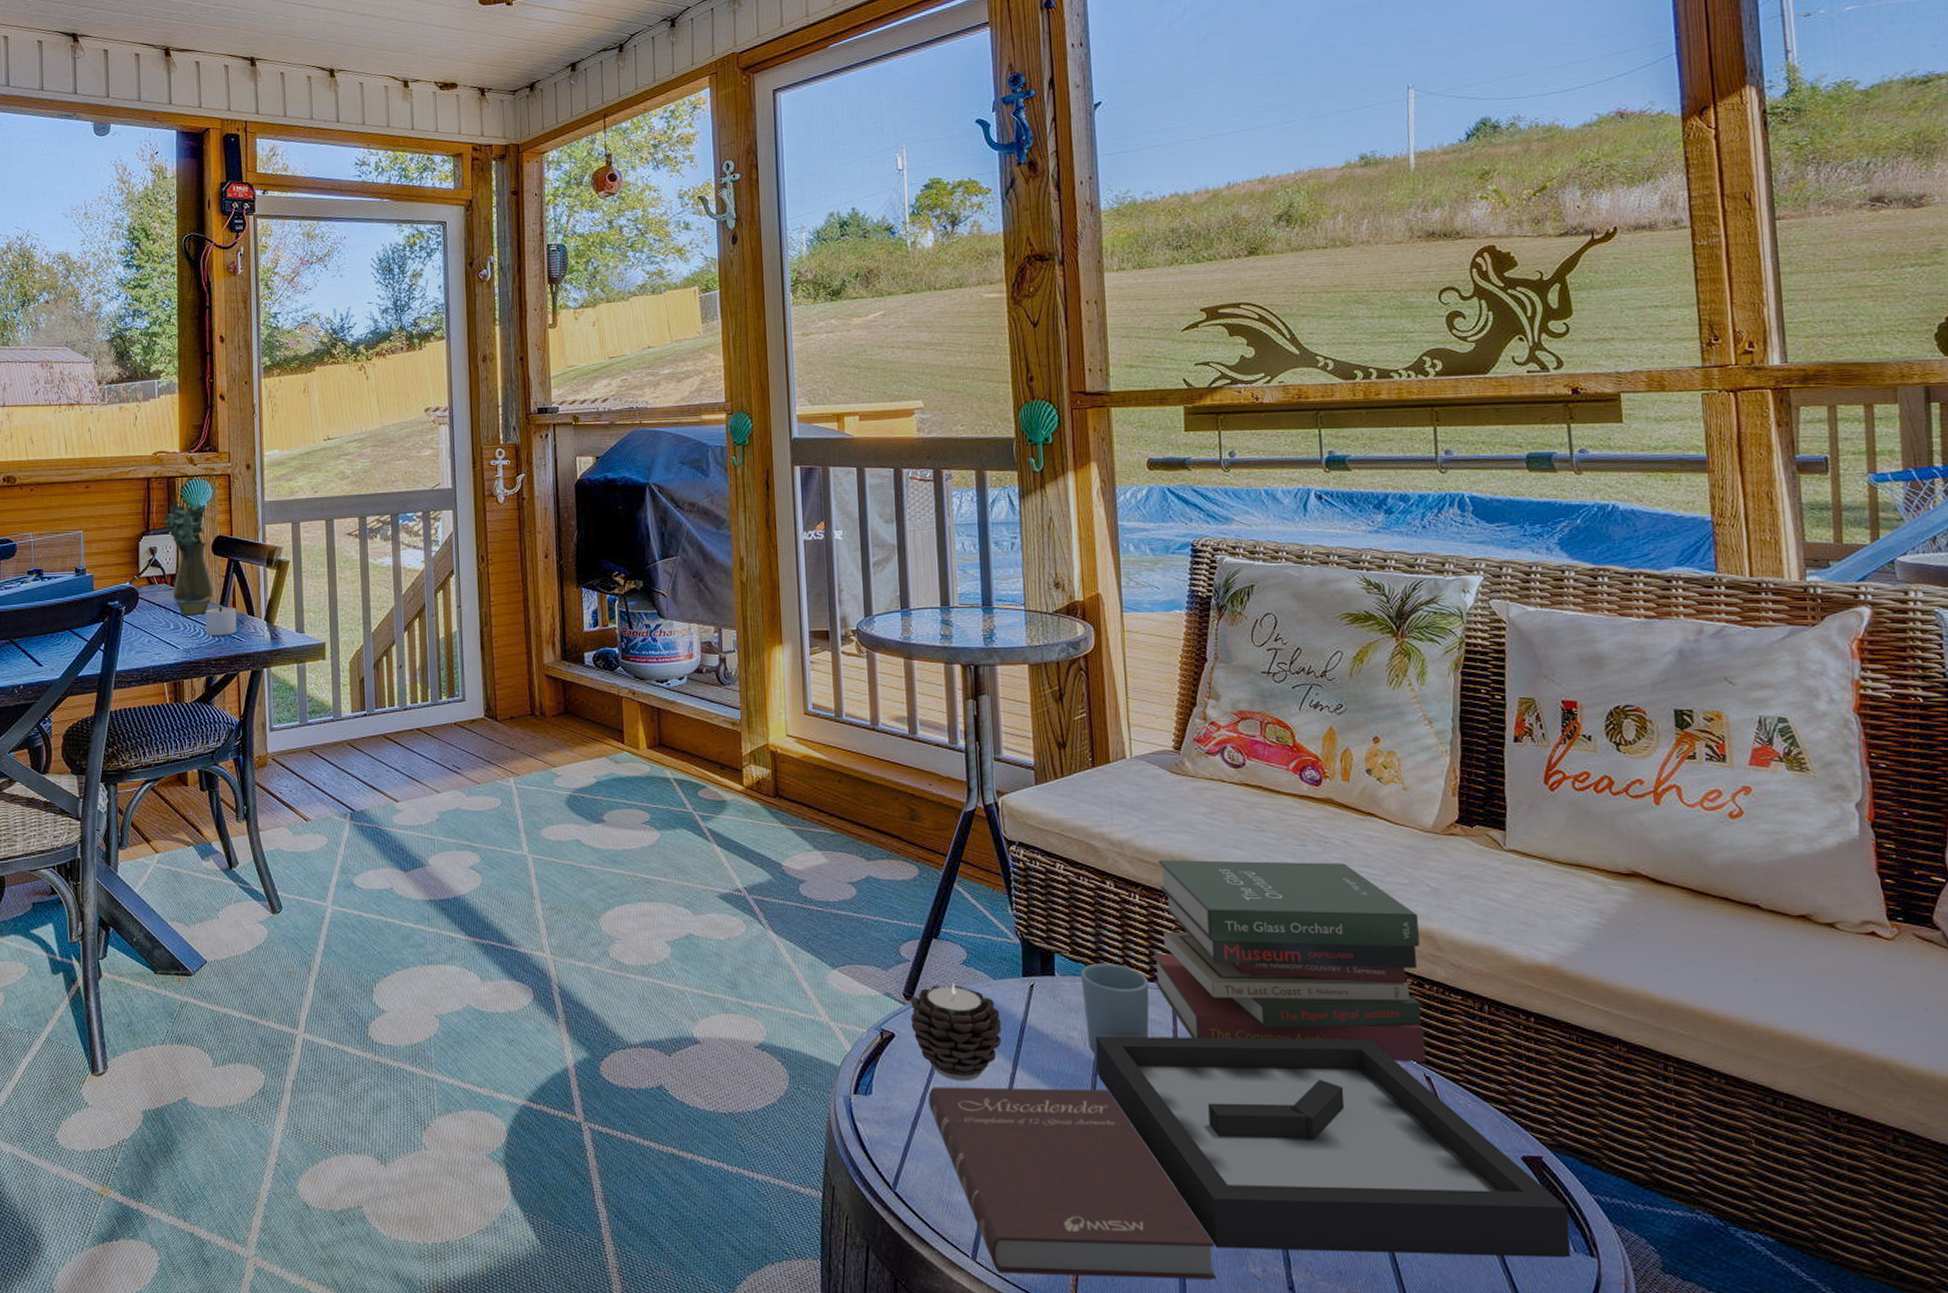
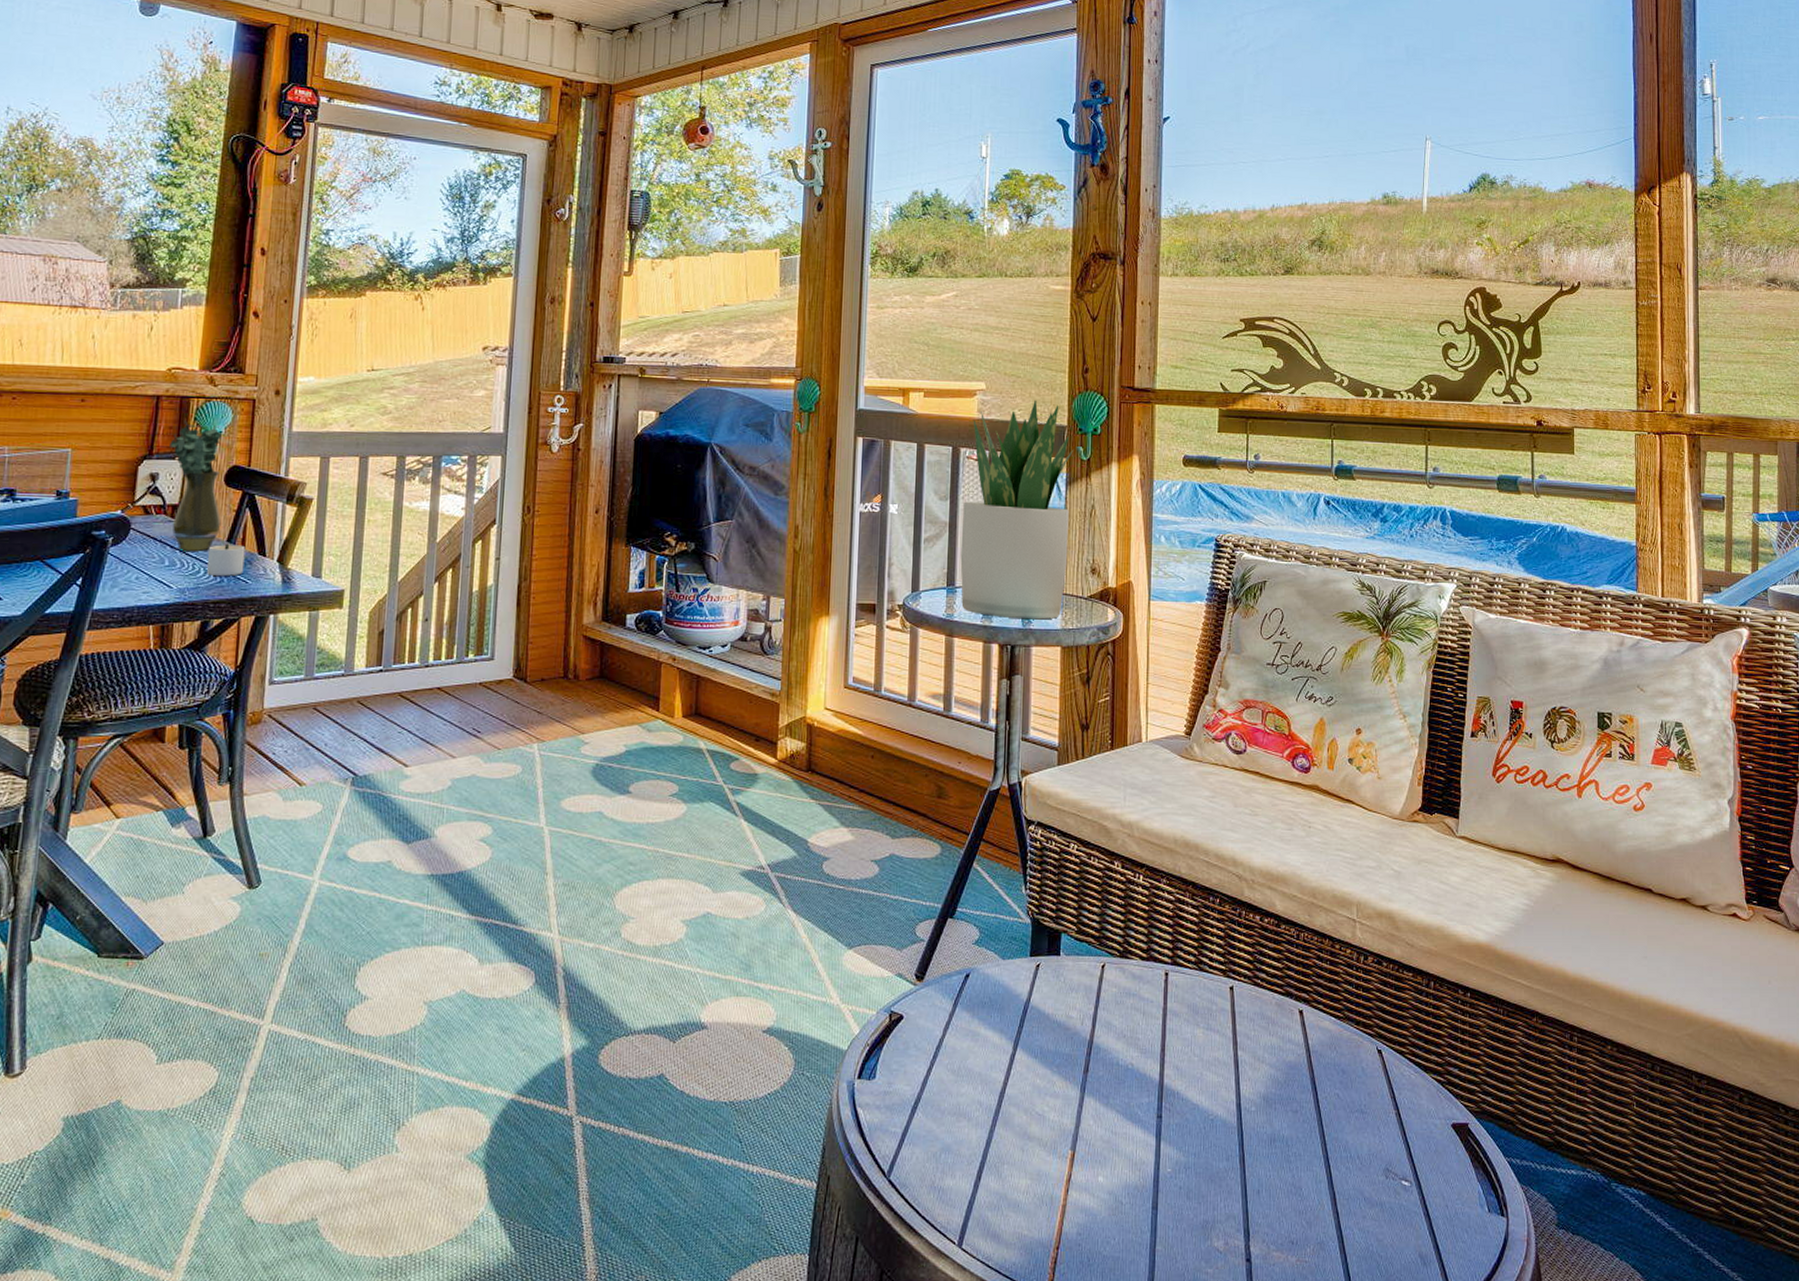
planter: none [910,413,1028,638] -> present [960,400,1074,620]
candle: present [910,983,1002,1082] -> none [920,963,1006,1064]
book: present [928,1087,1216,1279] -> none [930,1068,1183,1259]
mug: present [1080,963,1150,1055] -> none [1083,943,1145,1034]
decorative tray: present [1095,1037,1571,1258] -> none [1091,1014,1485,1224]
books: present [1153,859,1426,1062] -> none [1150,841,1381,1036]

